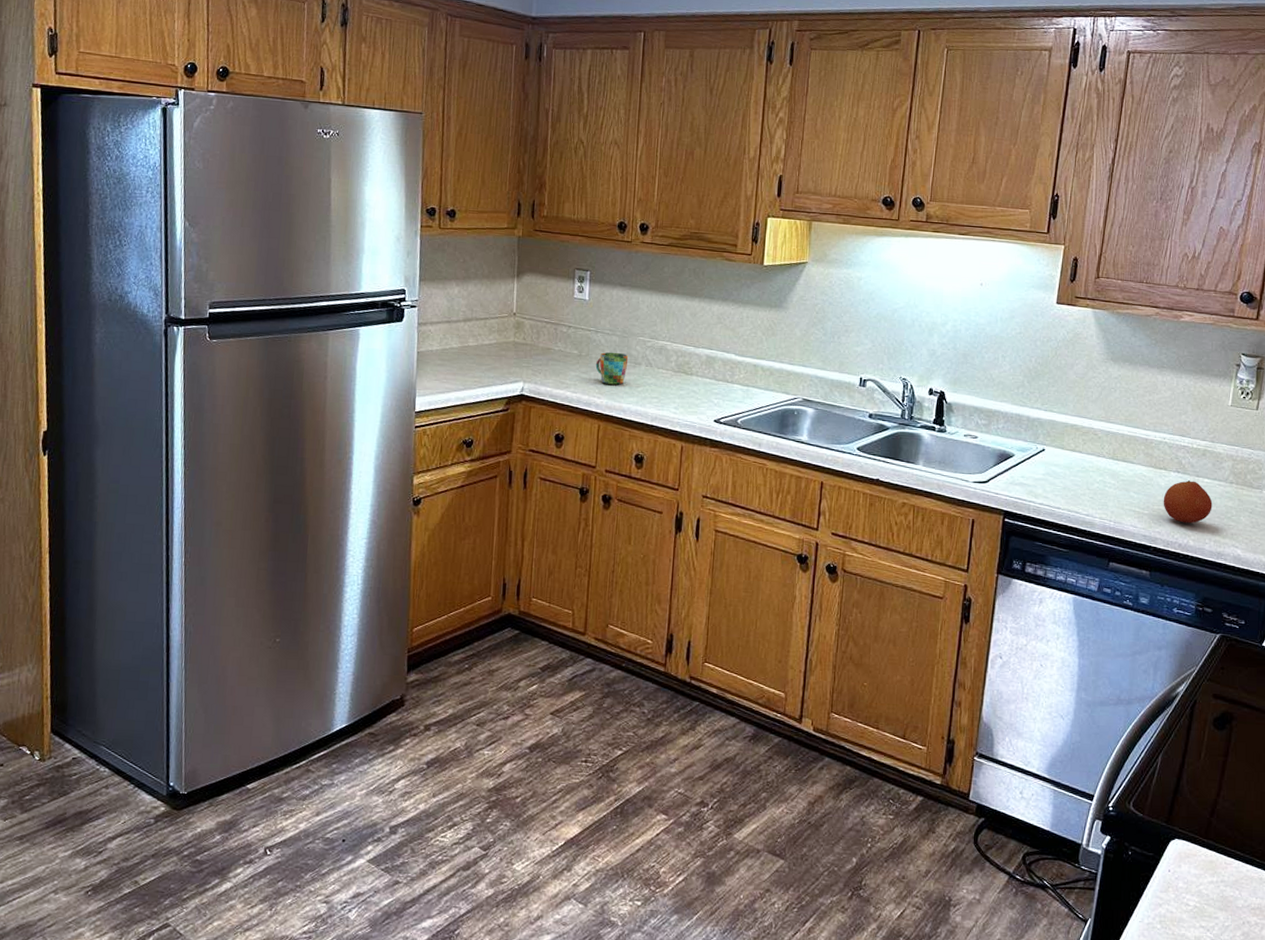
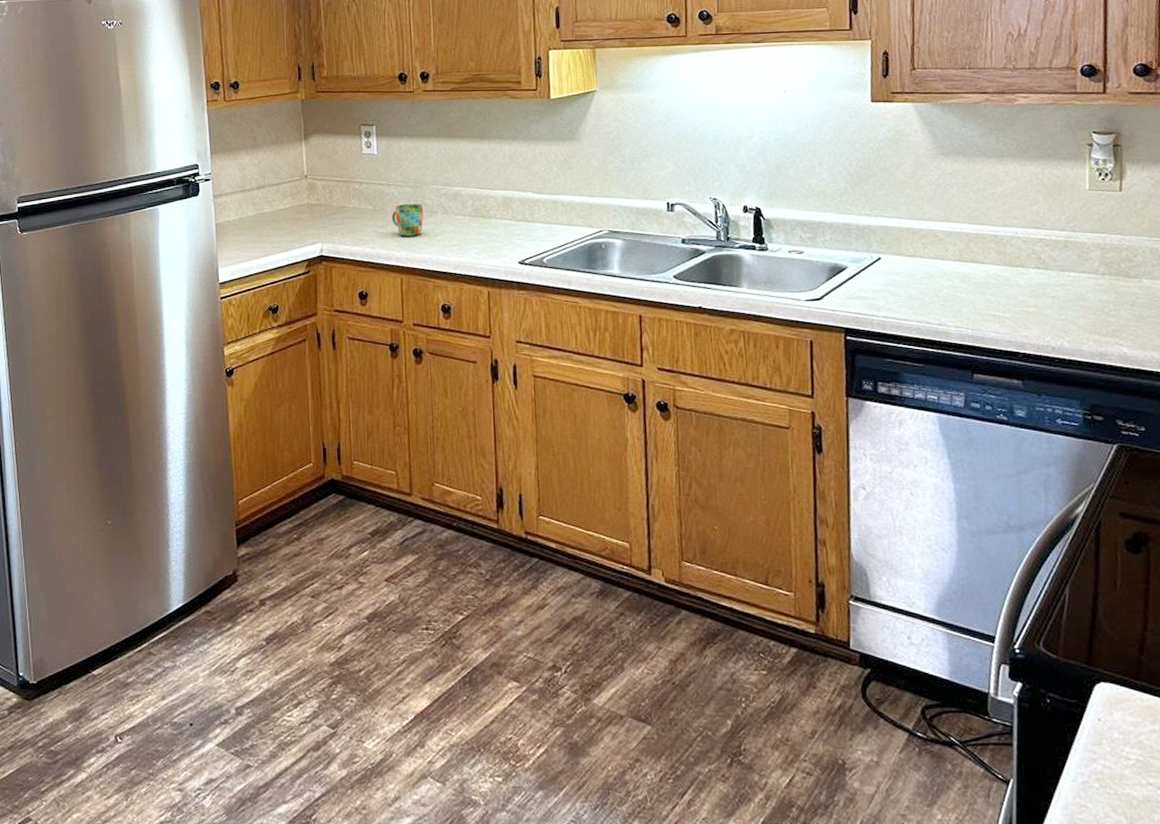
fruit: present [1163,480,1213,524] -> none [1025,276,1085,324]

